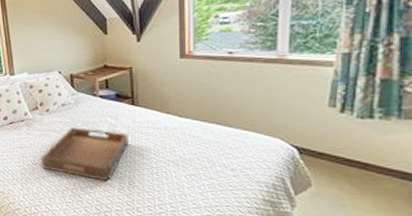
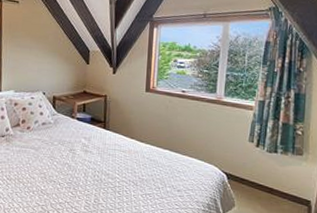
serving tray: present [40,127,129,182] -> none [15,145,98,199]

